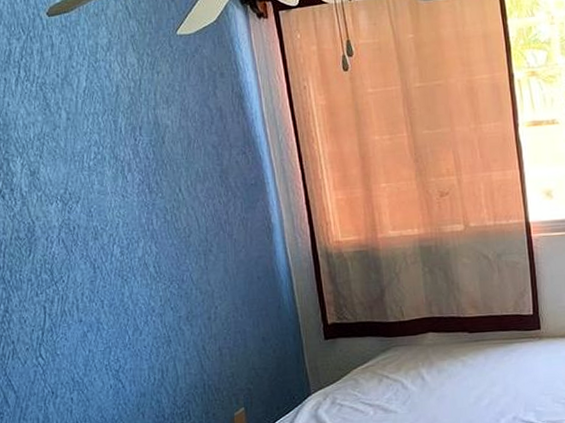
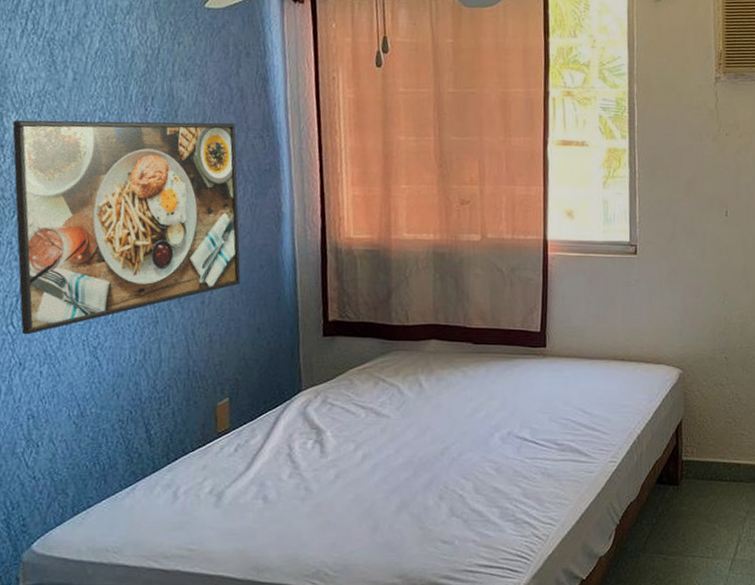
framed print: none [18,143,241,365] -> present [12,120,241,335]

